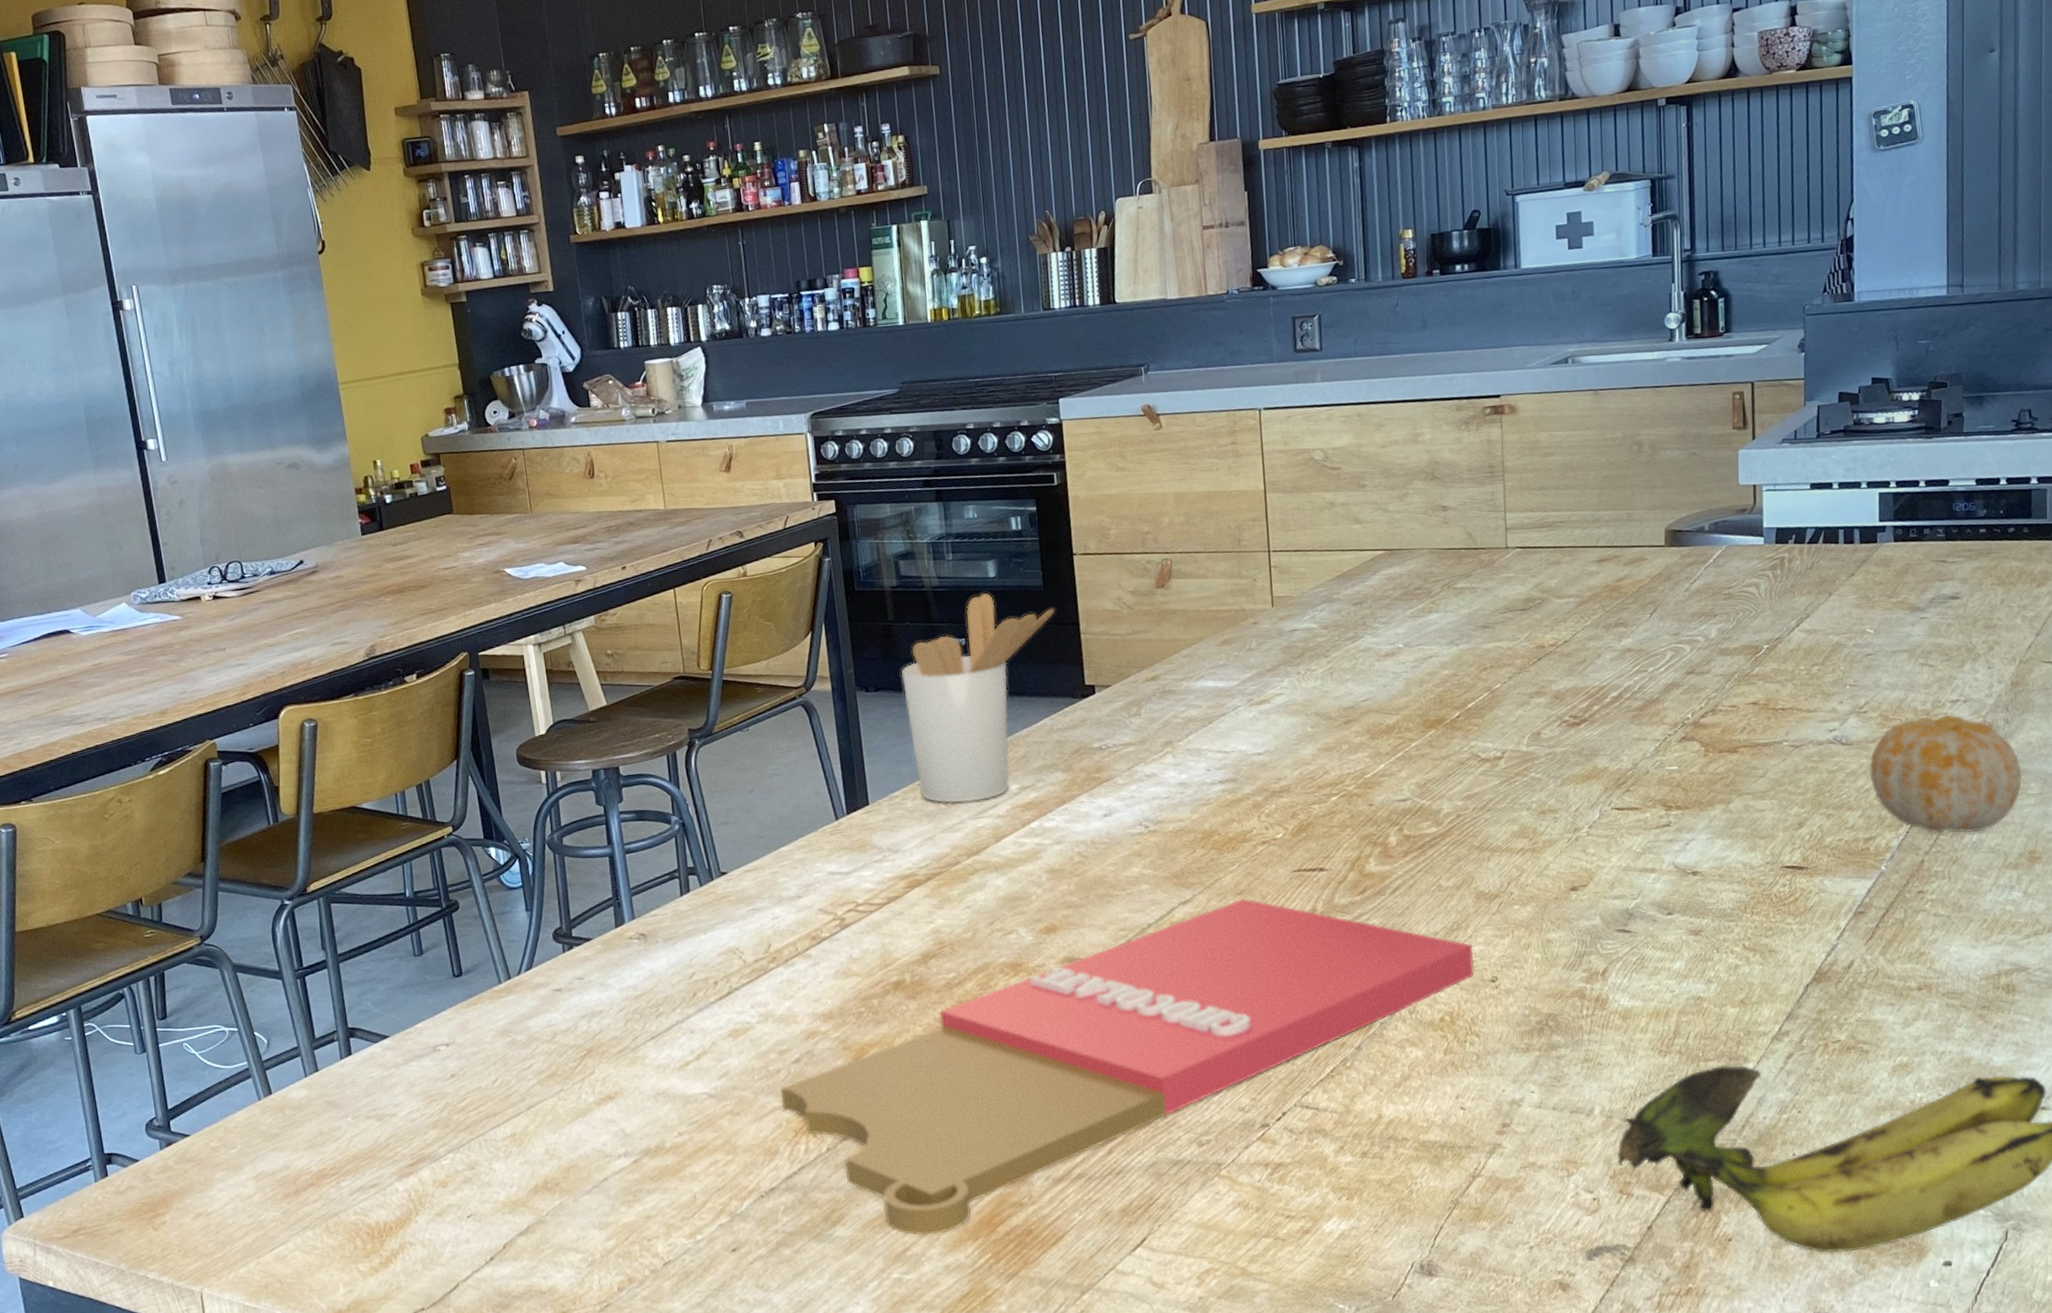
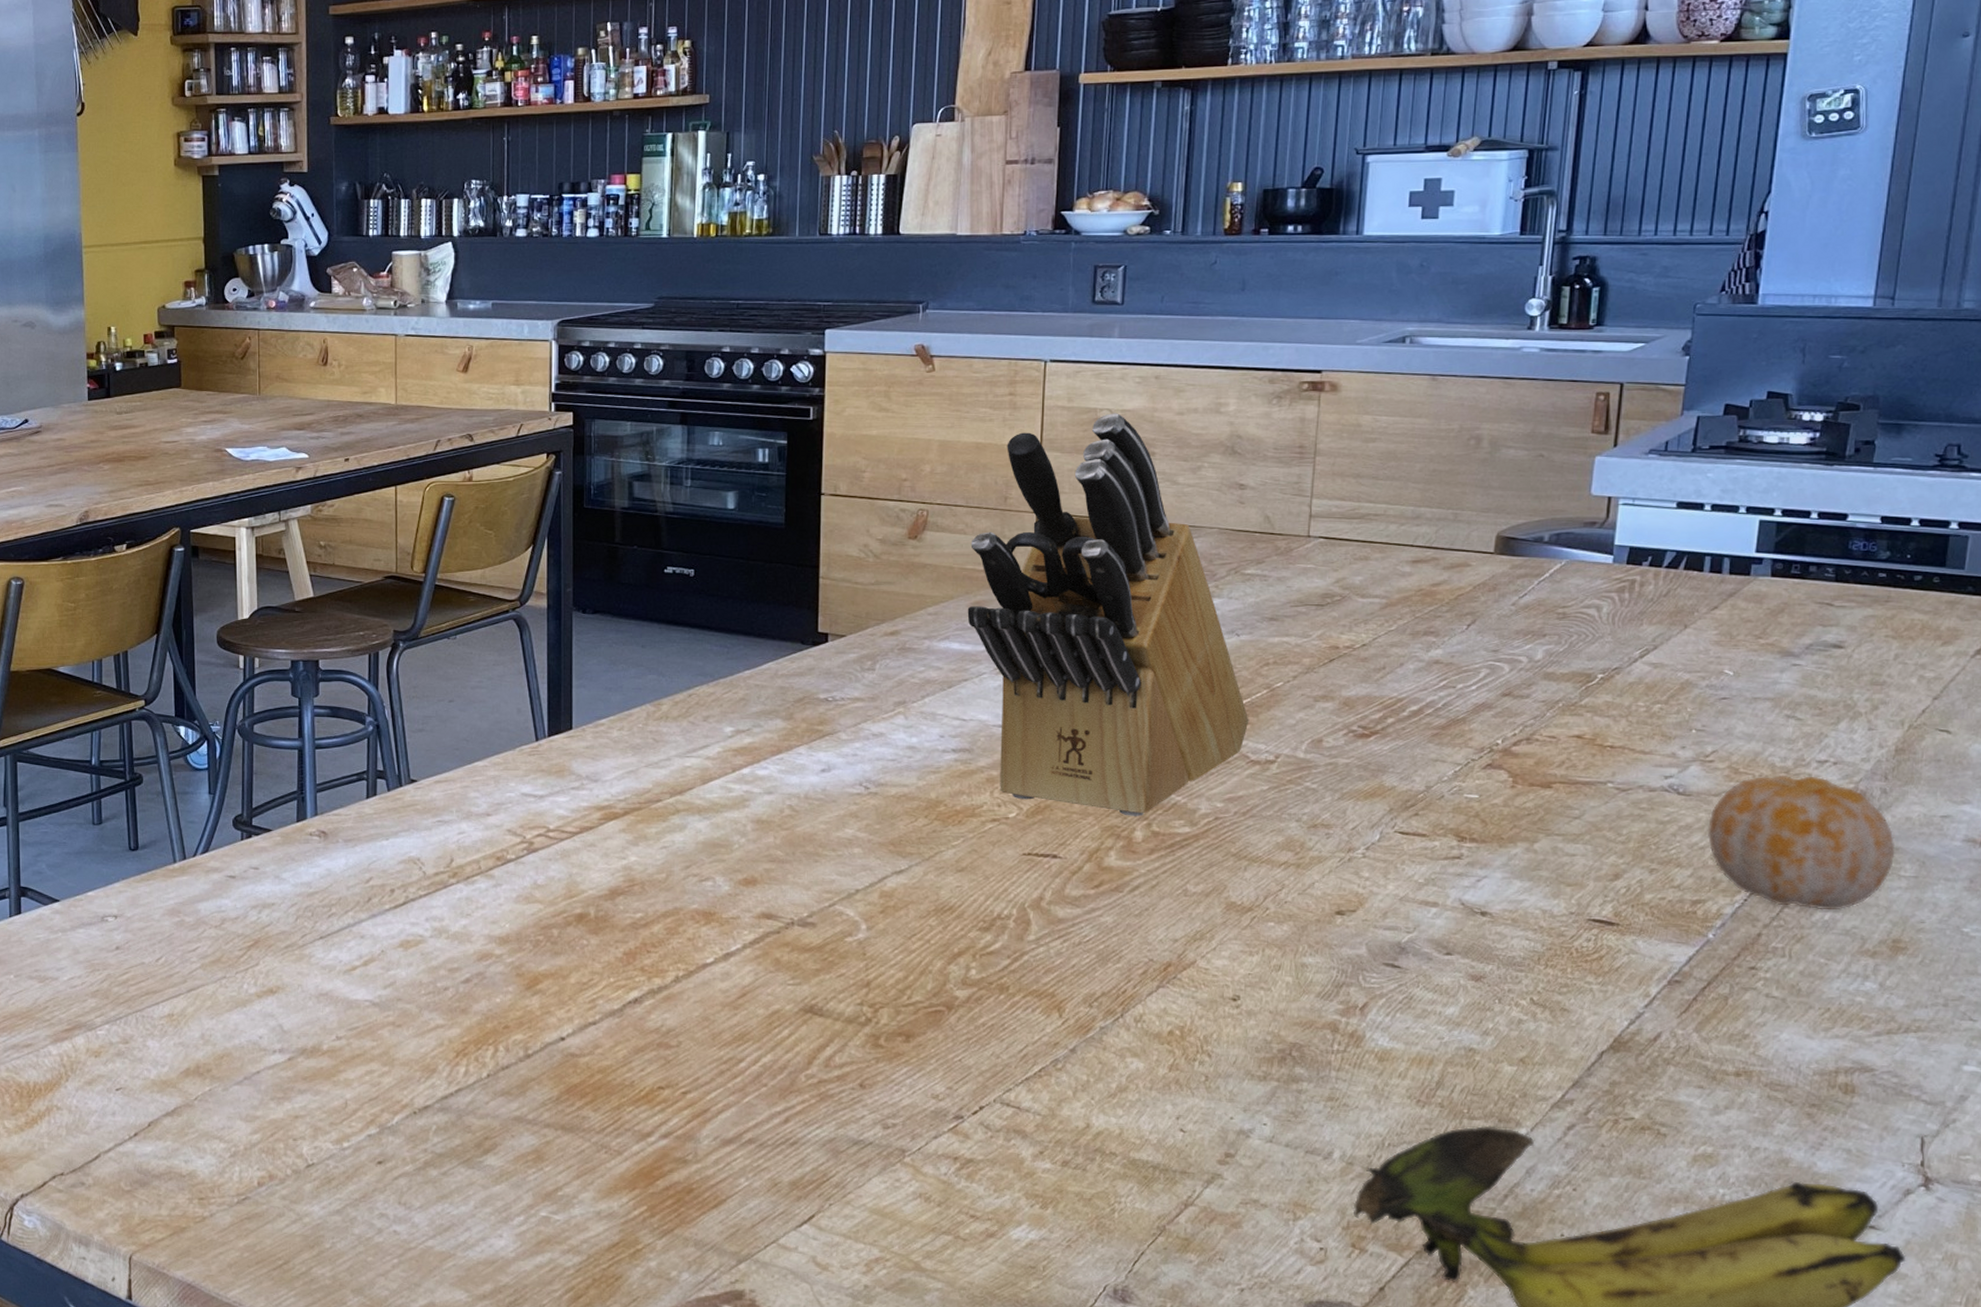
cutting board: present [780,898,1474,1236] -> none [446,875,1216,1178]
utensil holder: present [901,593,1056,803] -> none [622,524,795,739]
knife block: none [1213,451,1476,824] -> present [967,413,1249,816]

